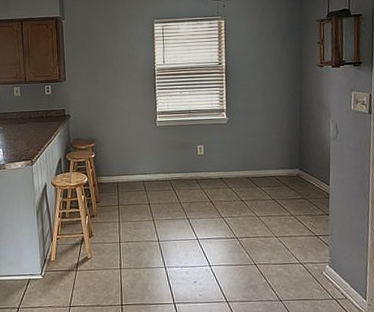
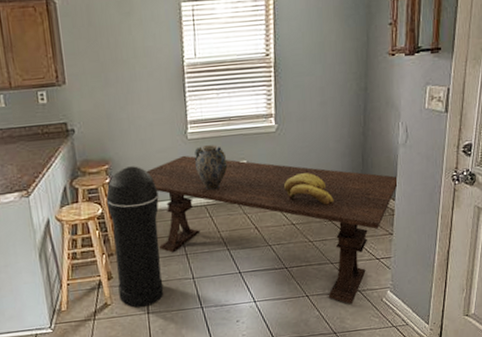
trash can: none [91,145,134,263] -> present [105,166,164,308]
dining table: none [123,139,332,275] -> present [146,155,399,305]
ceramic jug: none [161,132,188,168] -> present [194,145,228,191]
banana bunch: none [234,158,277,186] -> present [284,173,334,205]

